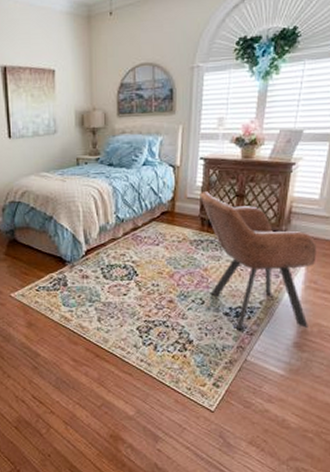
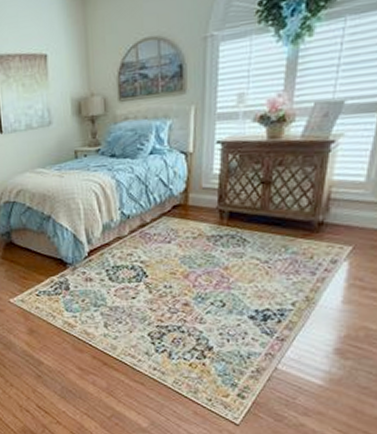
armchair: present [200,192,317,330] -> none [217,180,363,335]

